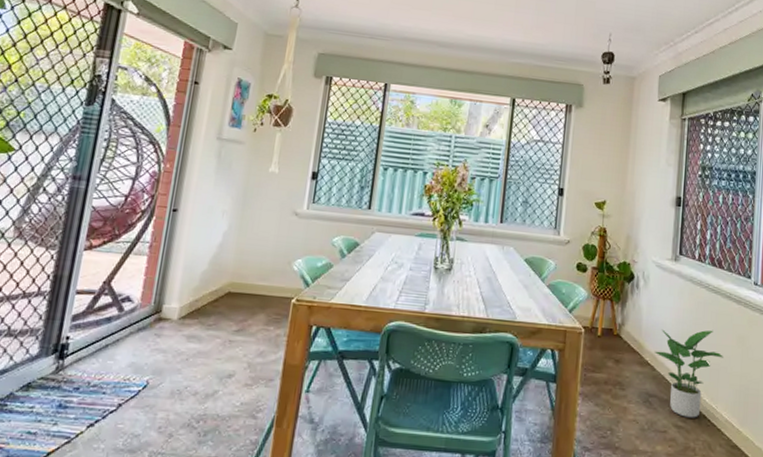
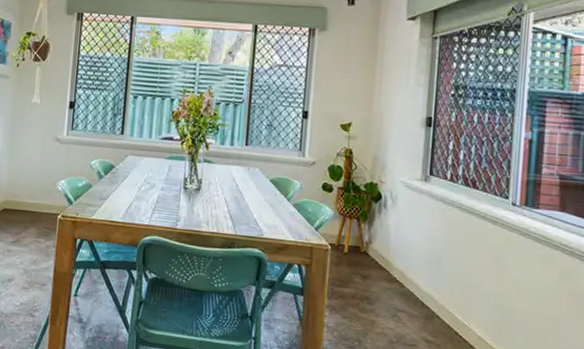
potted plant: present [654,329,723,418] -> none [403,248,477,334]

